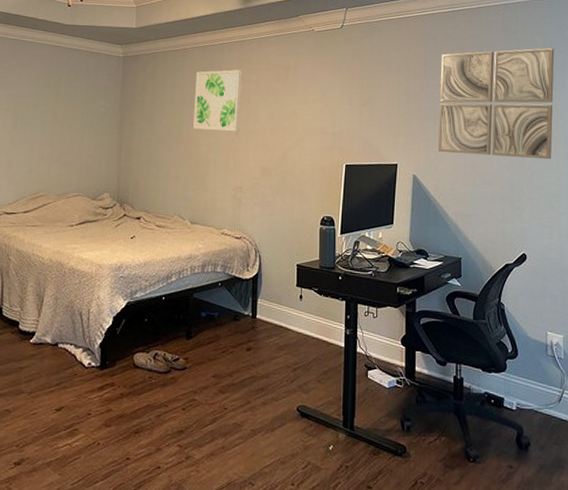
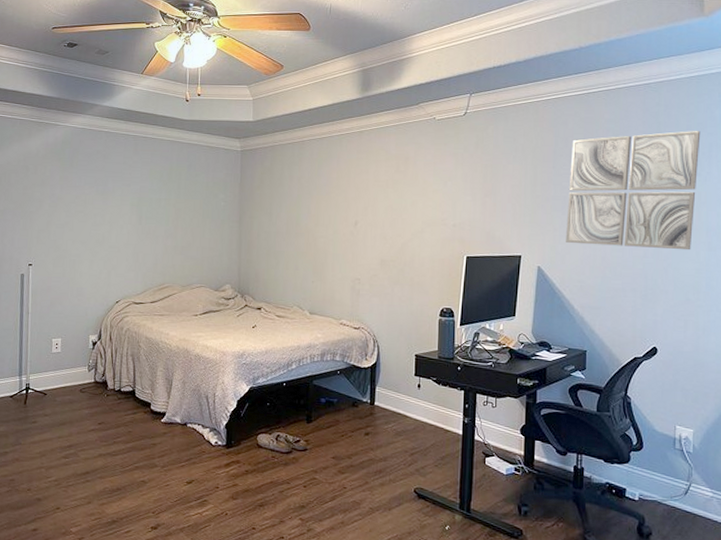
wall art: present [193,69,243,131] -> none [311,161,361,223]

